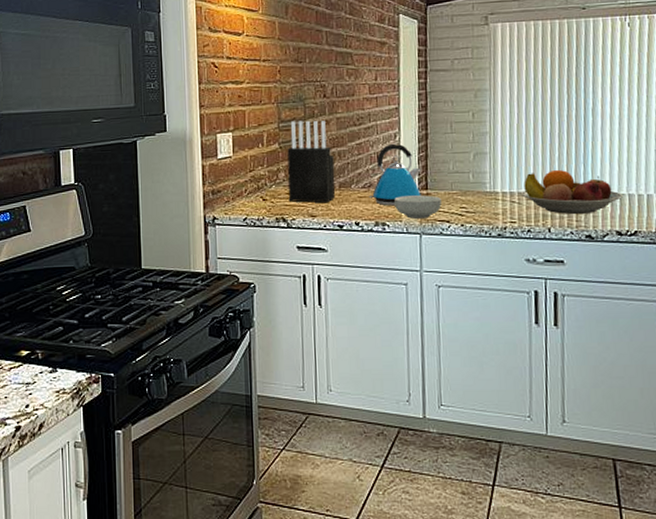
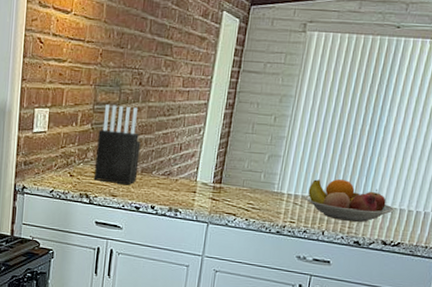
kettle: present [368,143,422,206] -> none [166,137,219,195]
cereal bowl: present [394,195,441,219] -> none [189,187,232,209]

